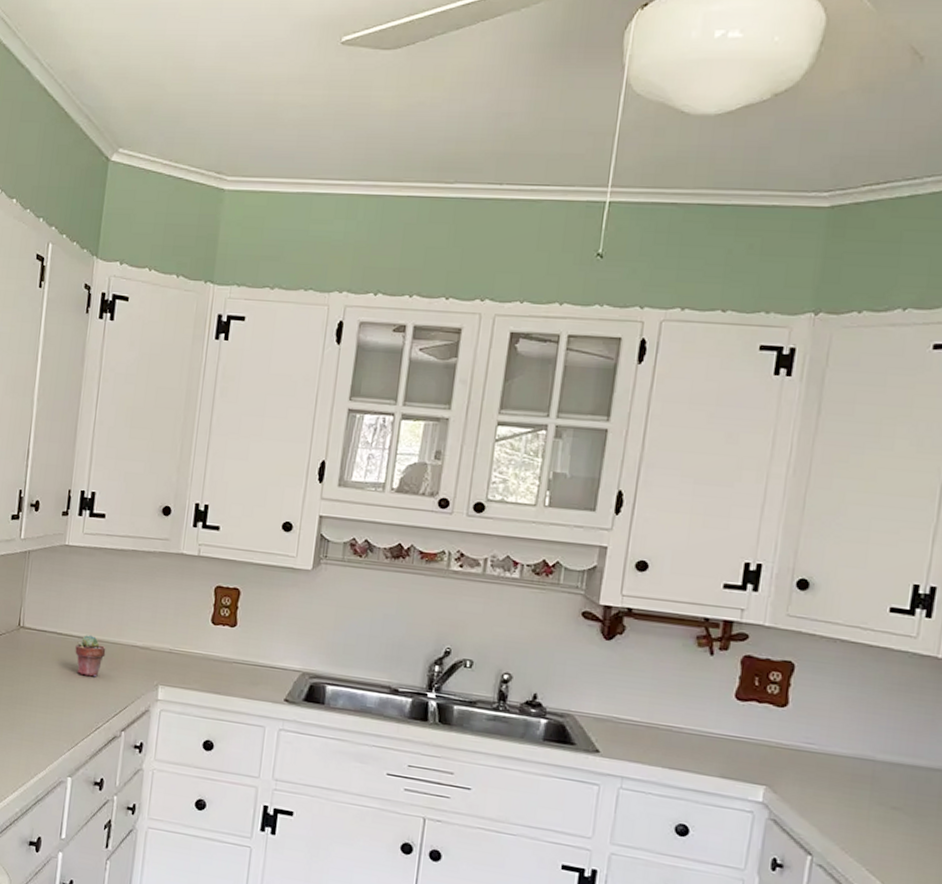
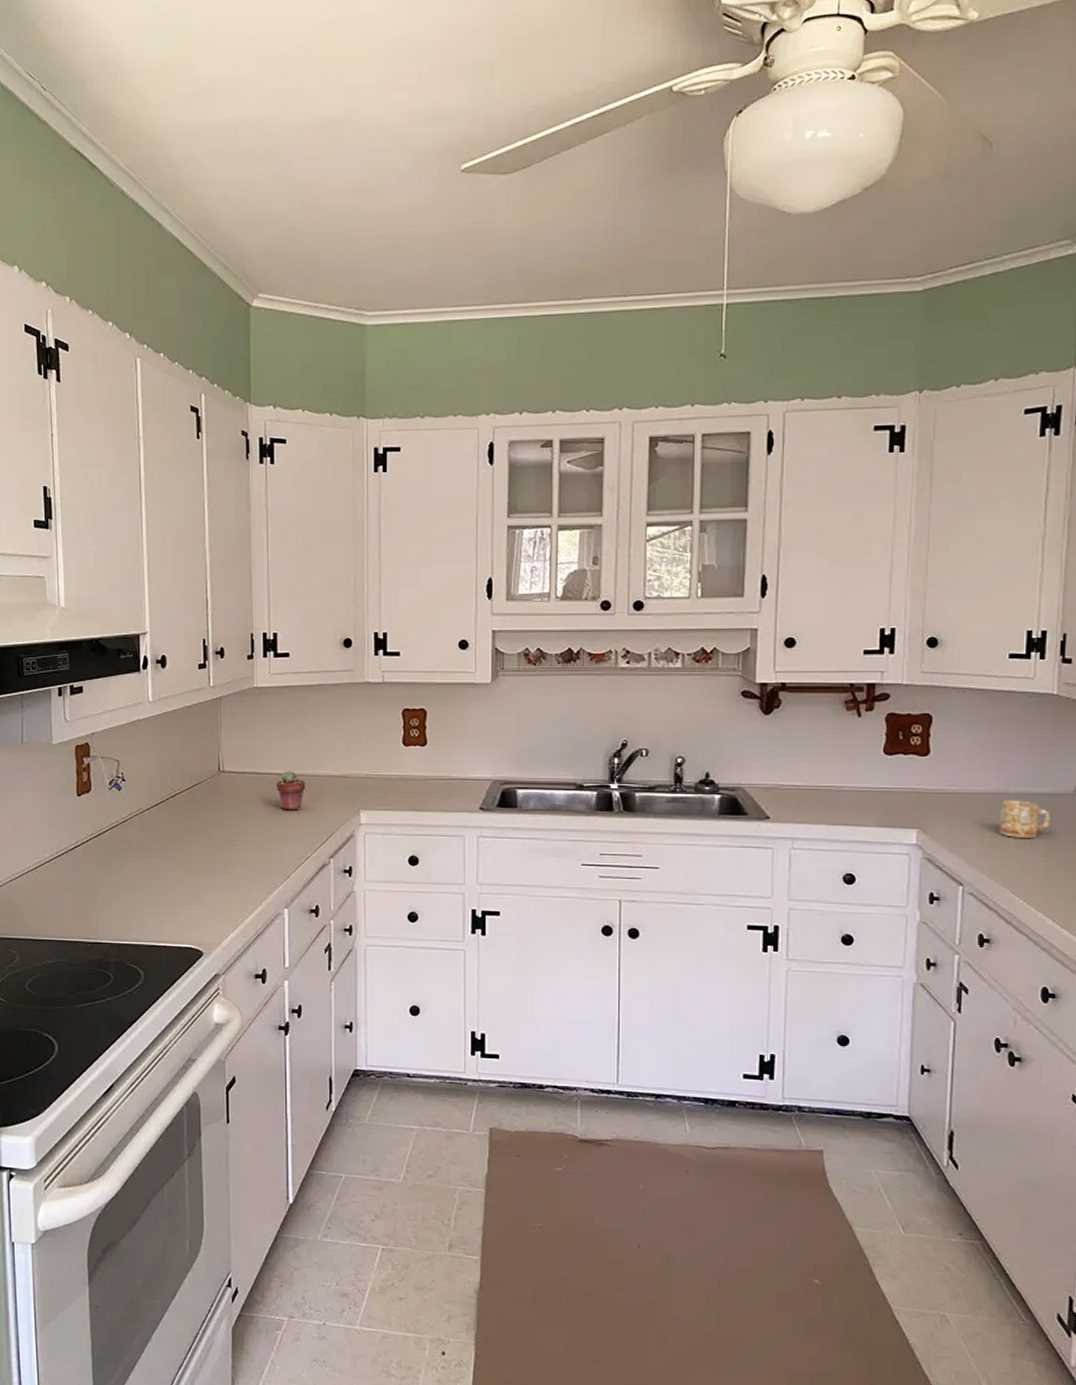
mug: none [859,767,922,814] -> present [999,800,1051,838]

